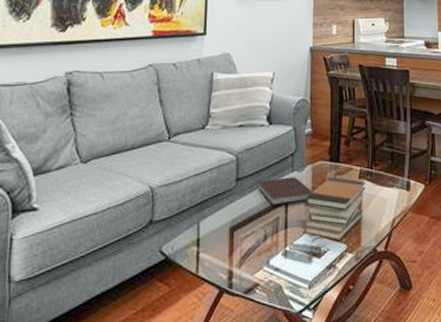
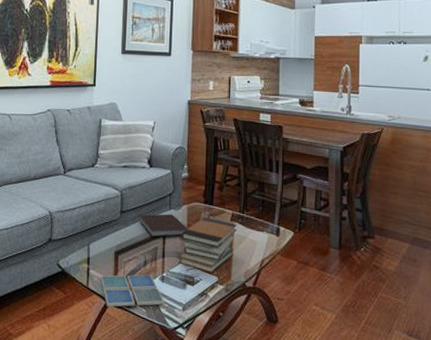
drink coaster: none [212,251,289,296] -> present [100,274,165,307]

